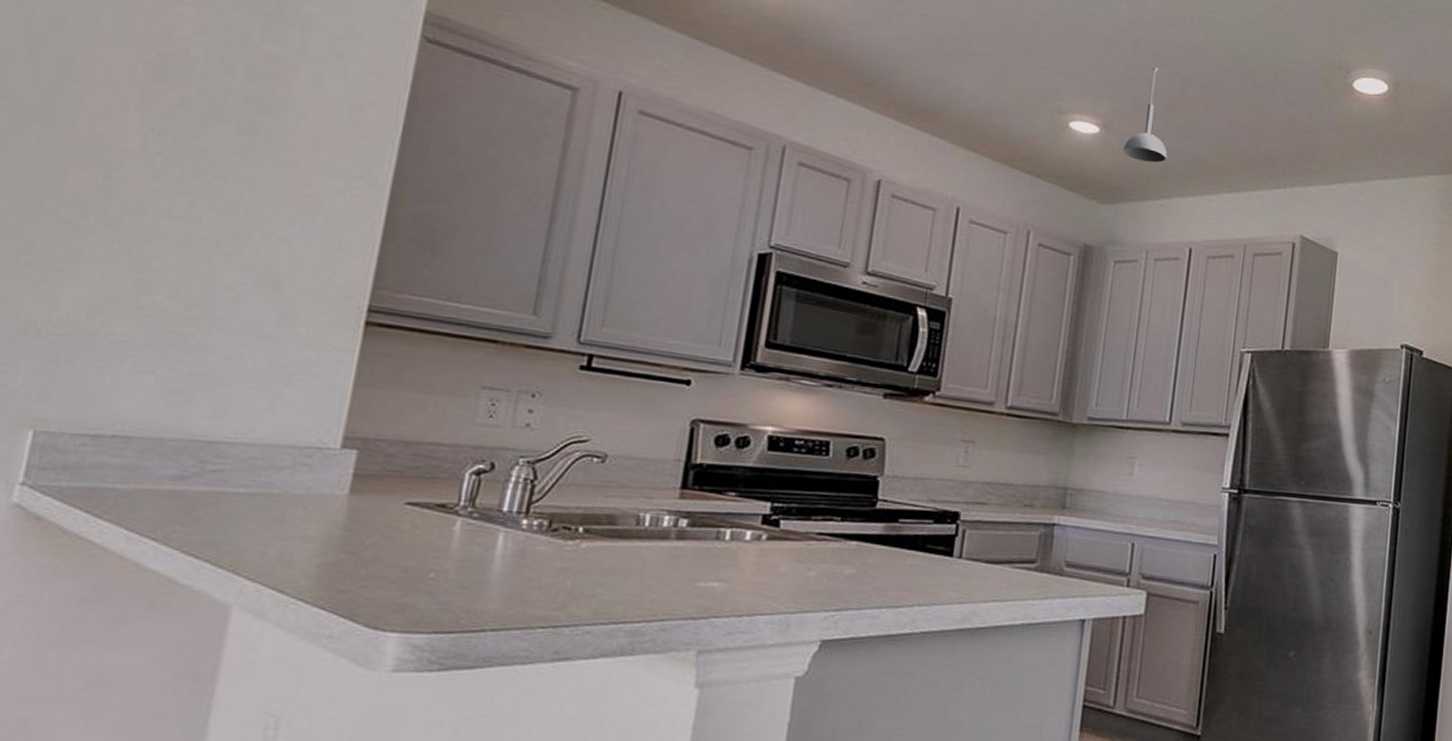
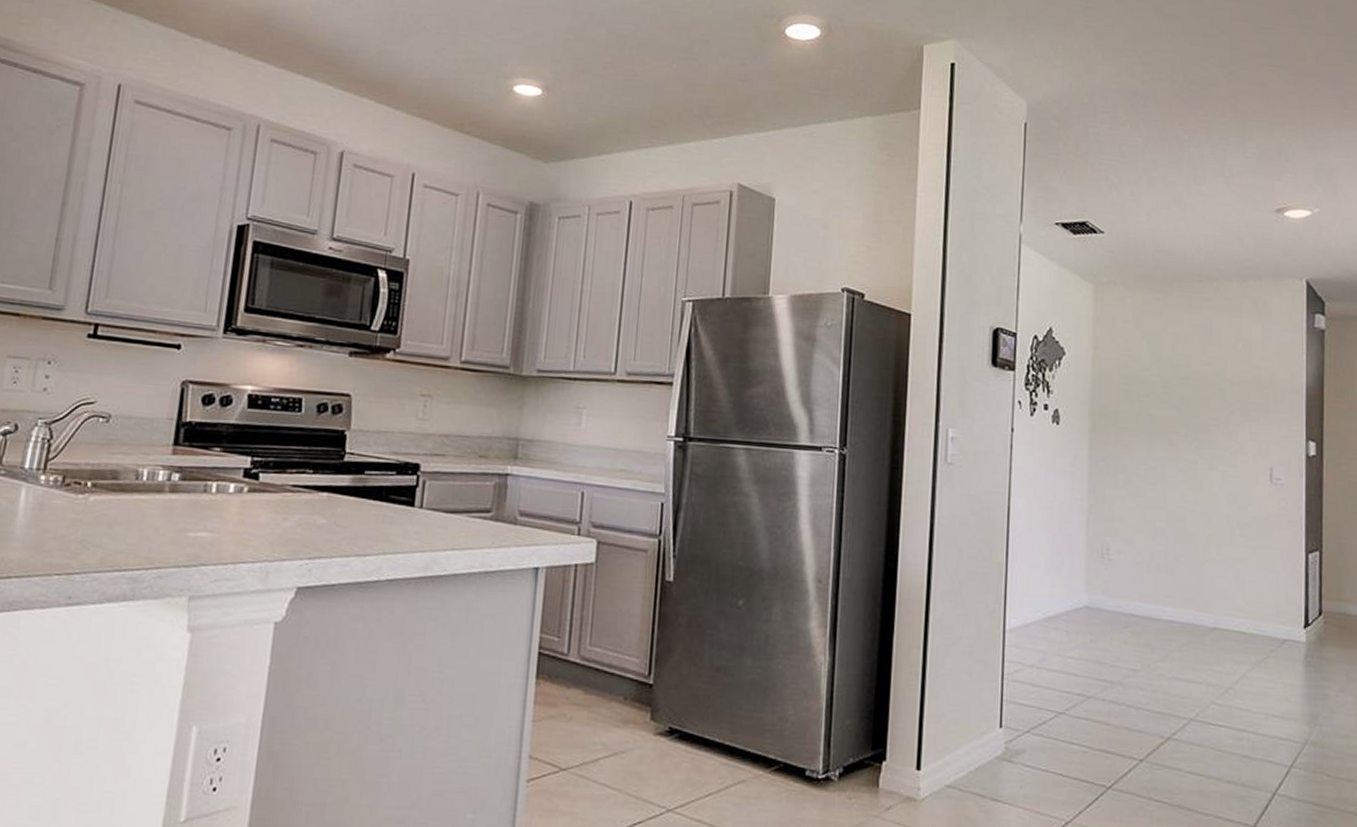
pendant light: present [1123,67,1168,163] -> none [564,28,607,121]

